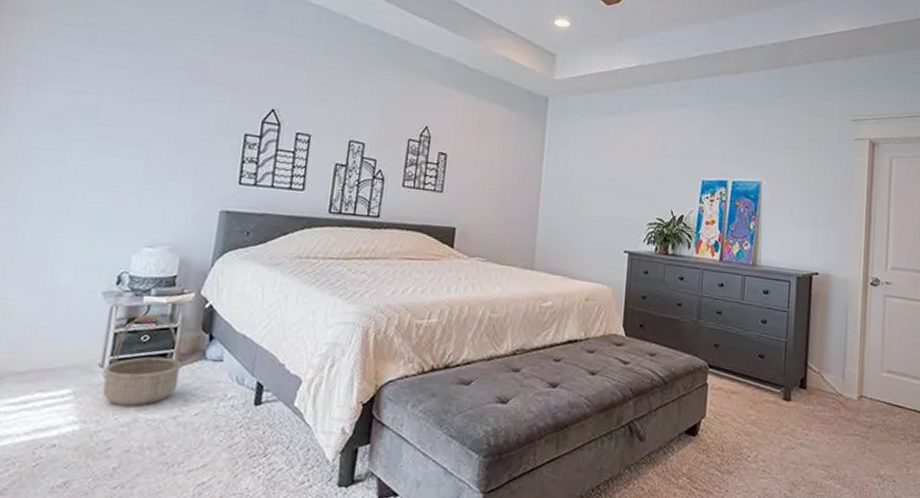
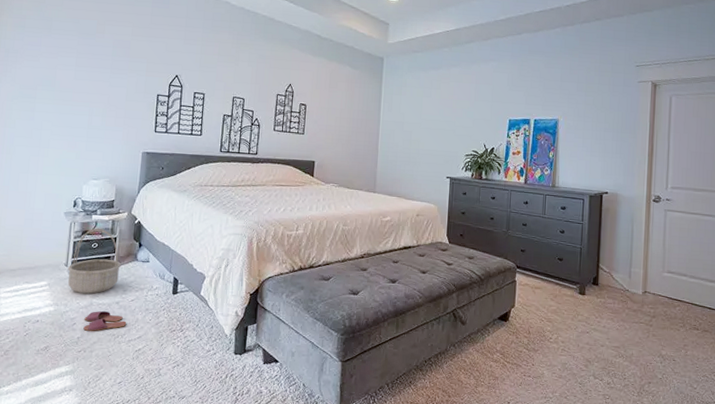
slippers: none [122,430,187,459] -> present [83,311,127,331]

